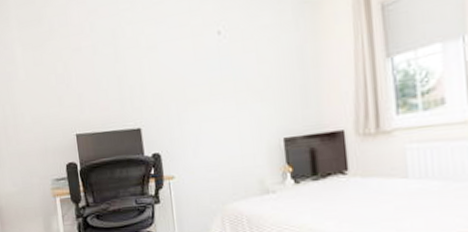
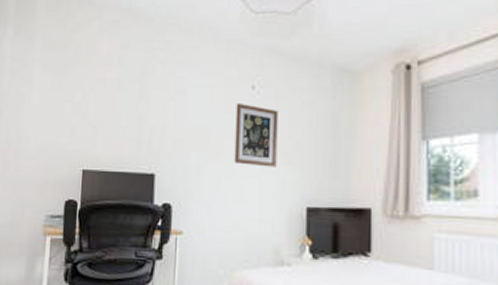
wall art: none [205,49,251,108] -> present [234,102,278,167]

